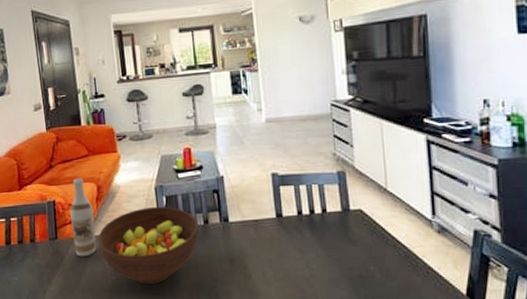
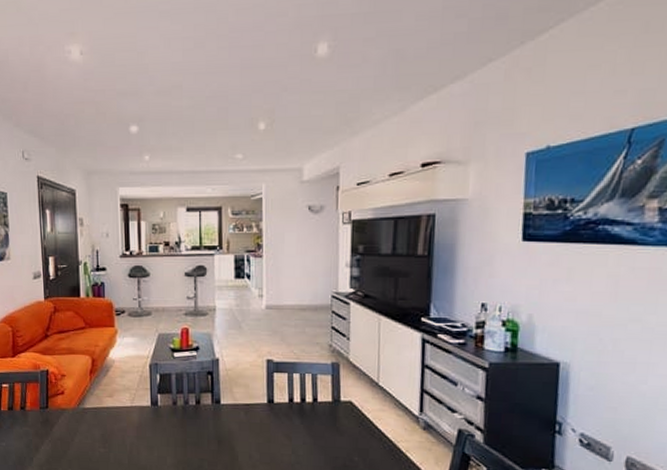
wine bottle: present [70,177,97,257] -> none [63,349,87,428]
fruit bowl: present [97,206,199,285] -> none [88,383,190,460]

